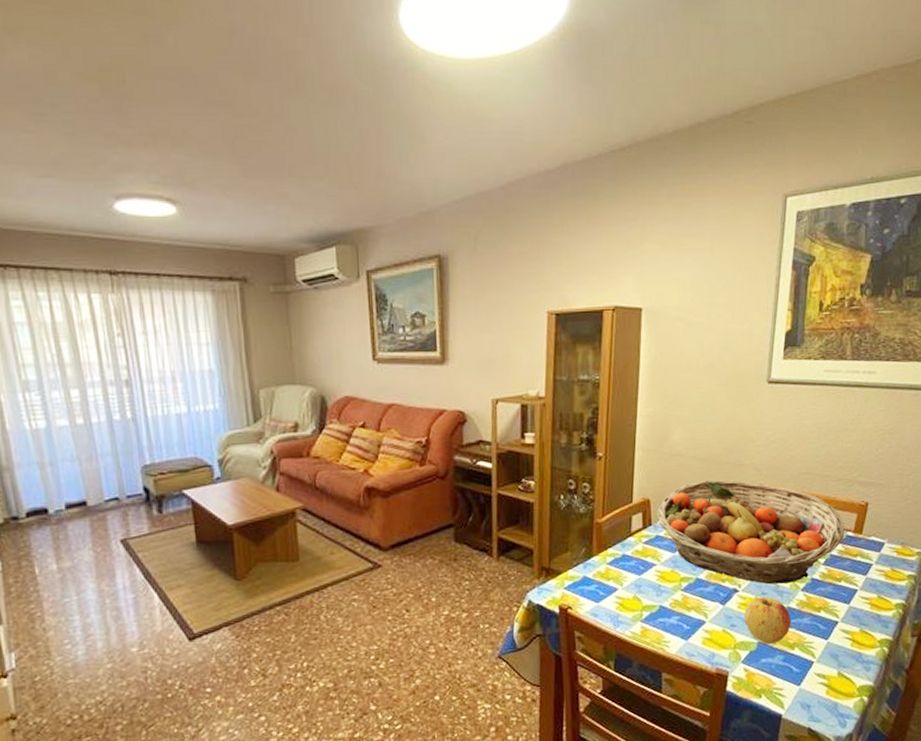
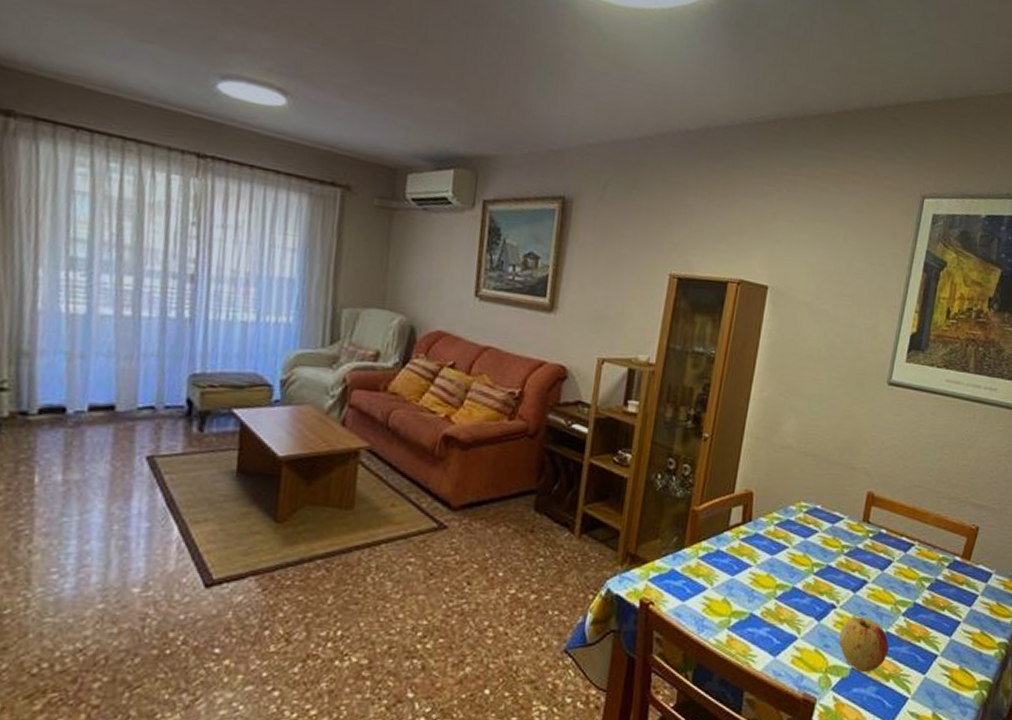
fruit basket: present [656,480,845,585] -> none [758,480,953,605]

